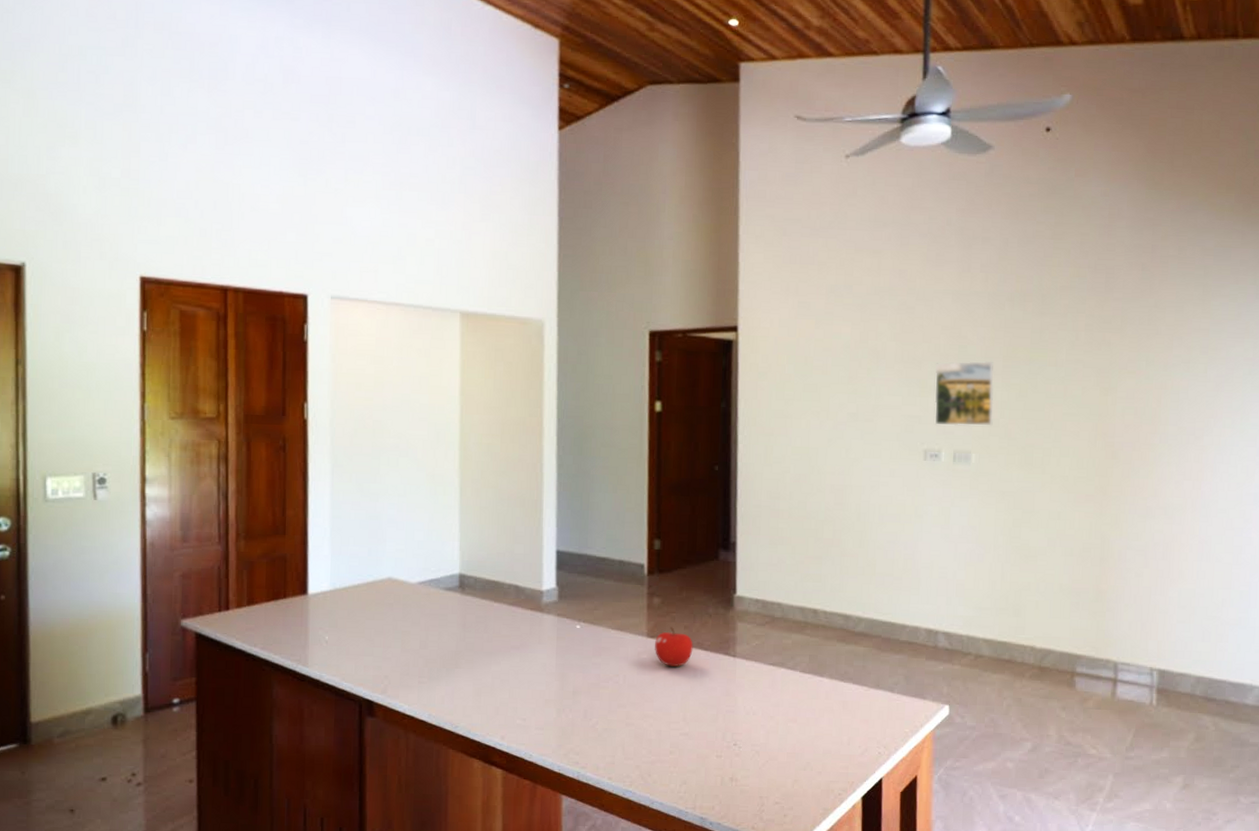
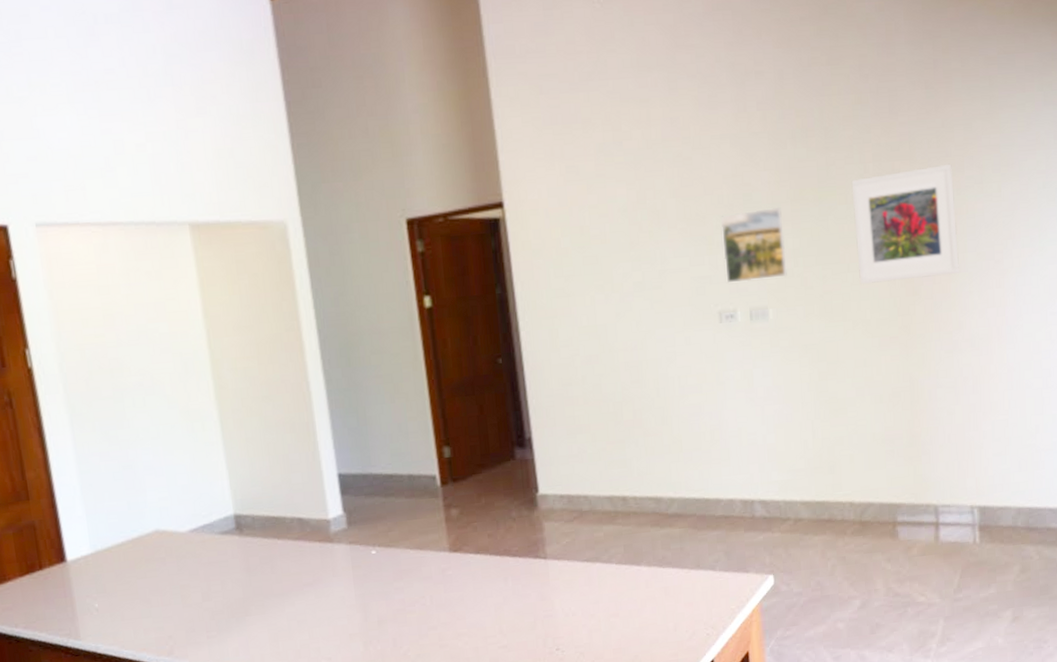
fruit: present [655,627,693,668] -> none [458,537,501,579]
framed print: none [1061,341,1161,444] -> present [851,163,959,285]

